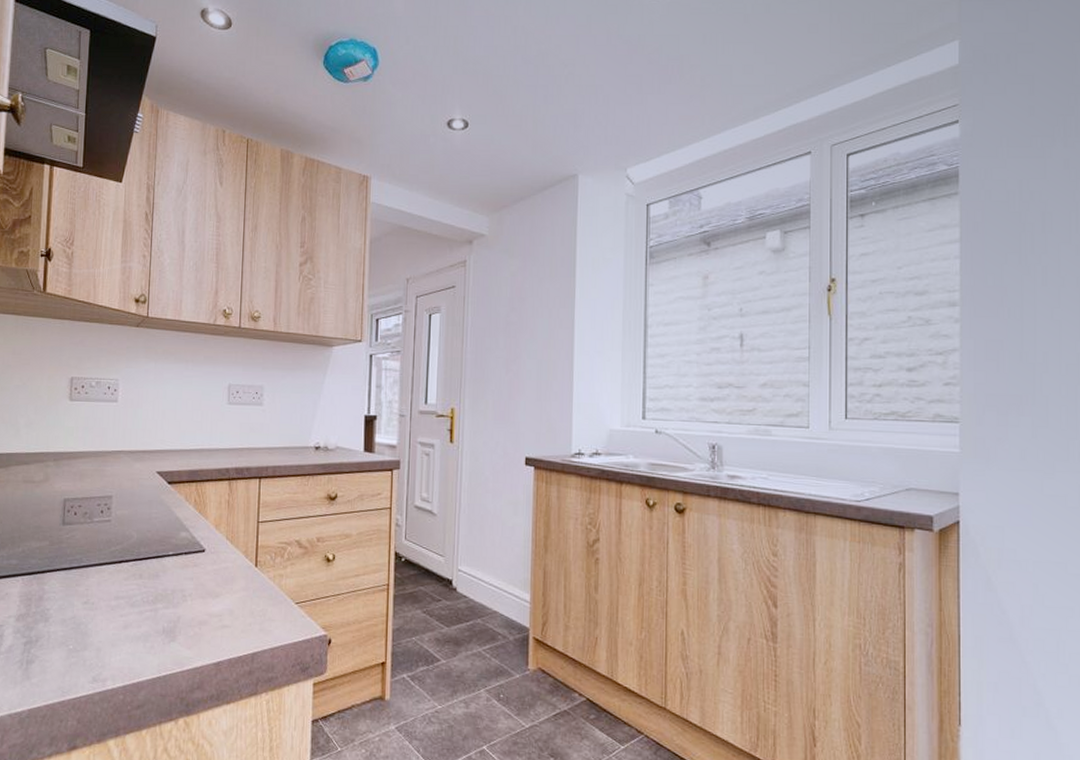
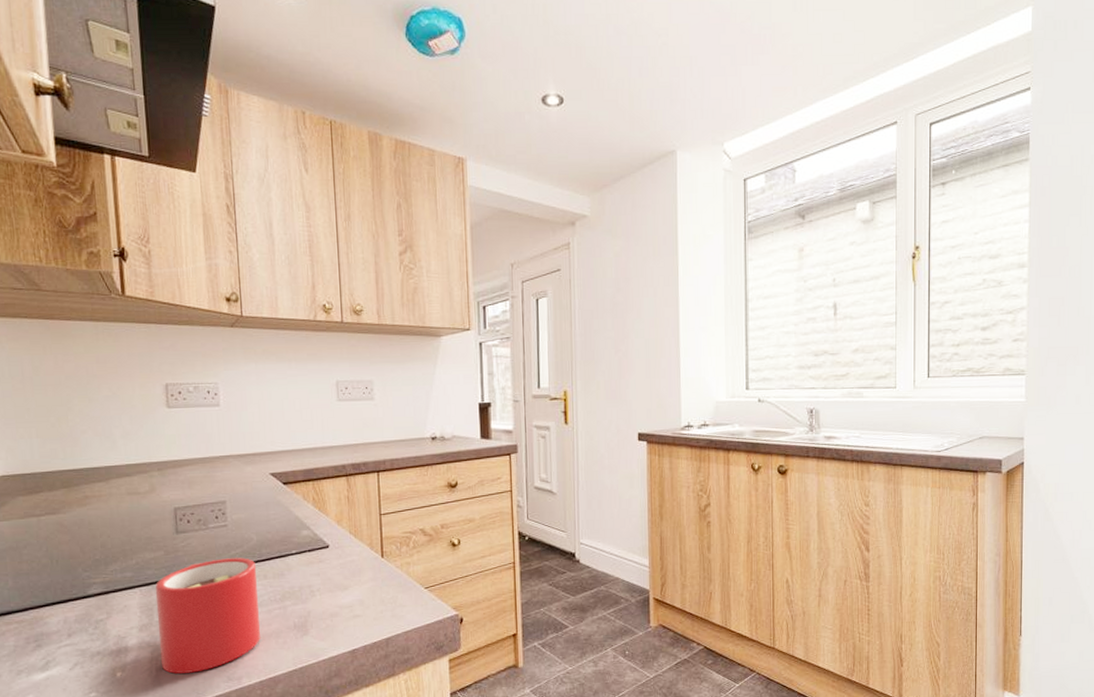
mug: none [32,554,133,670] -> present [155,558,260,674]

